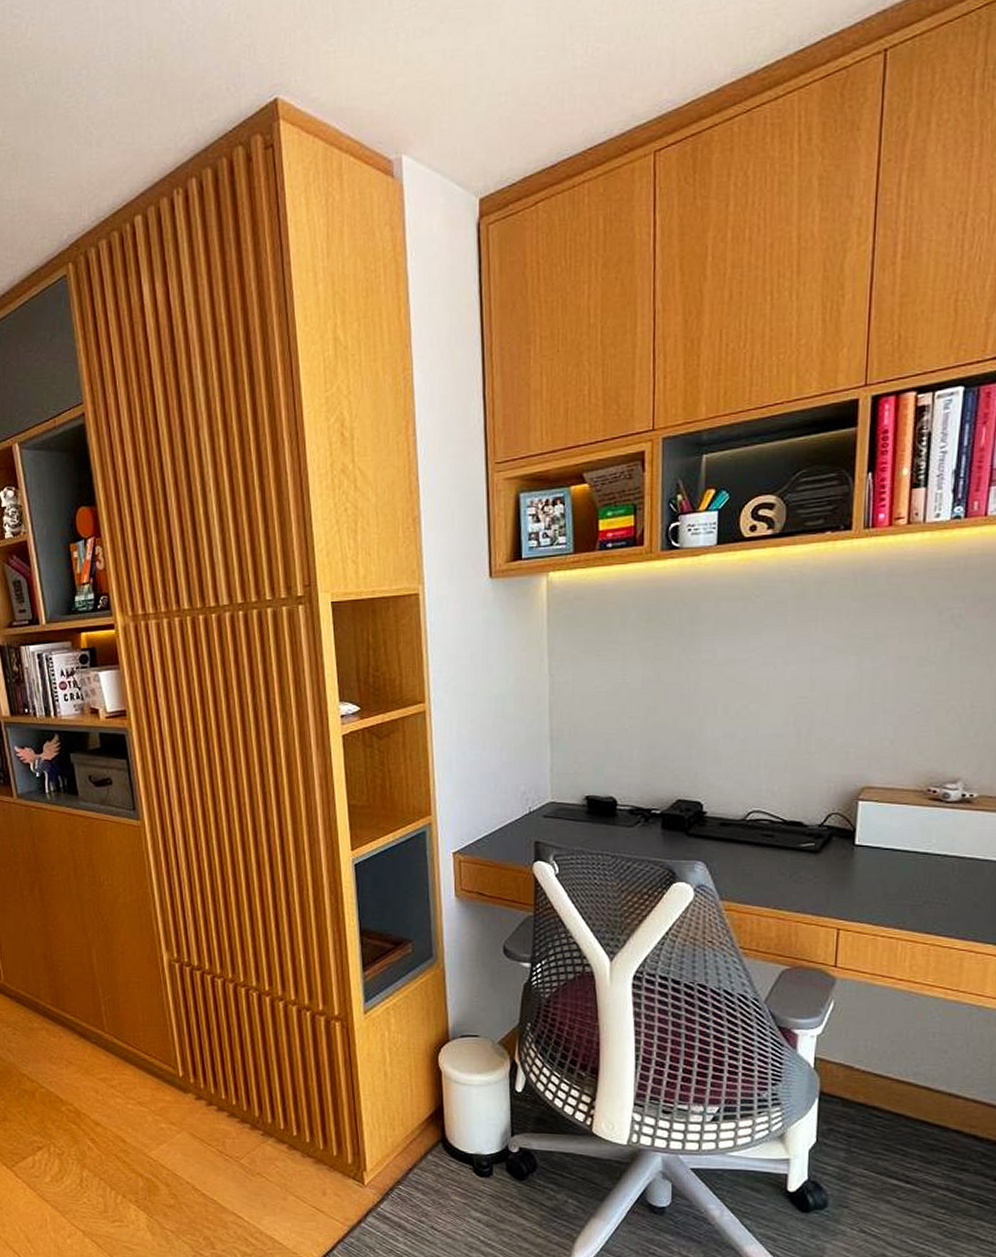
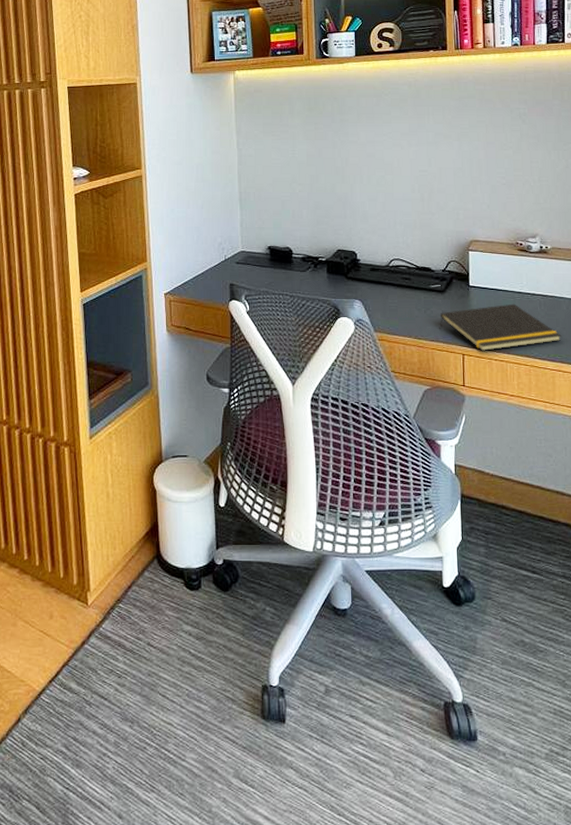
notepad: none [808,867,979,925] -> present [439,303,561,351]

